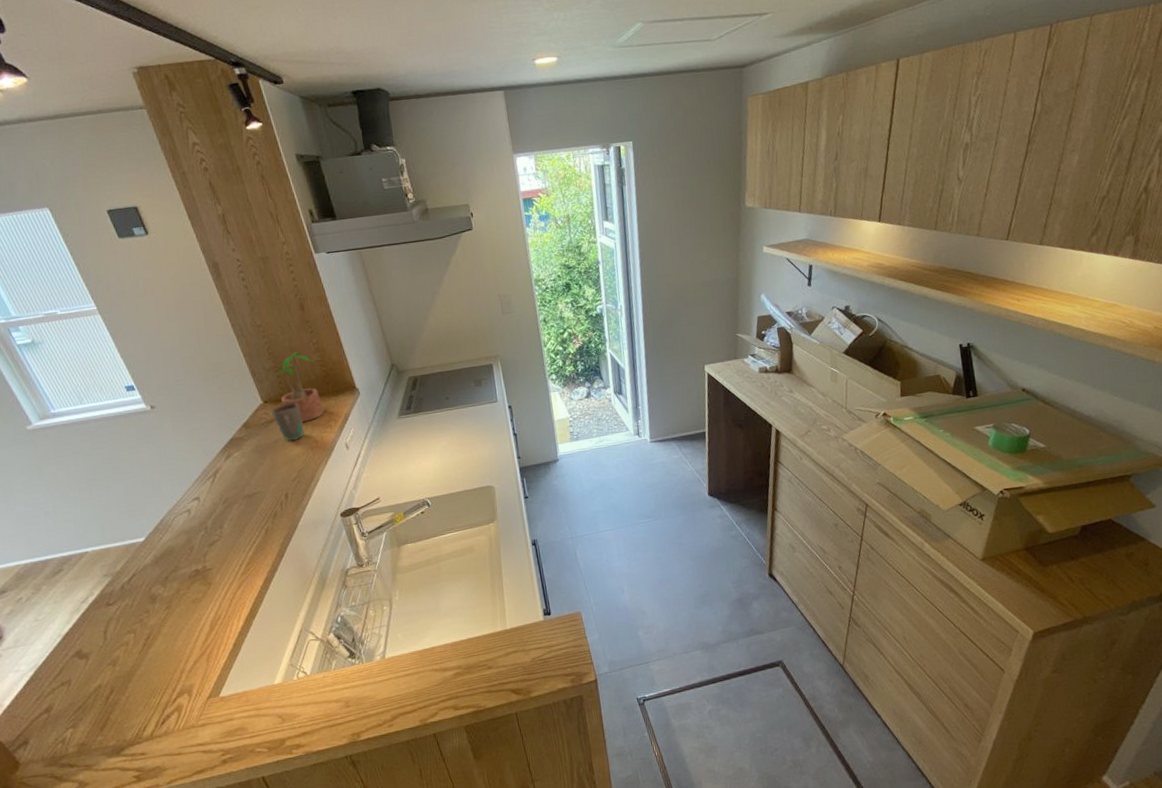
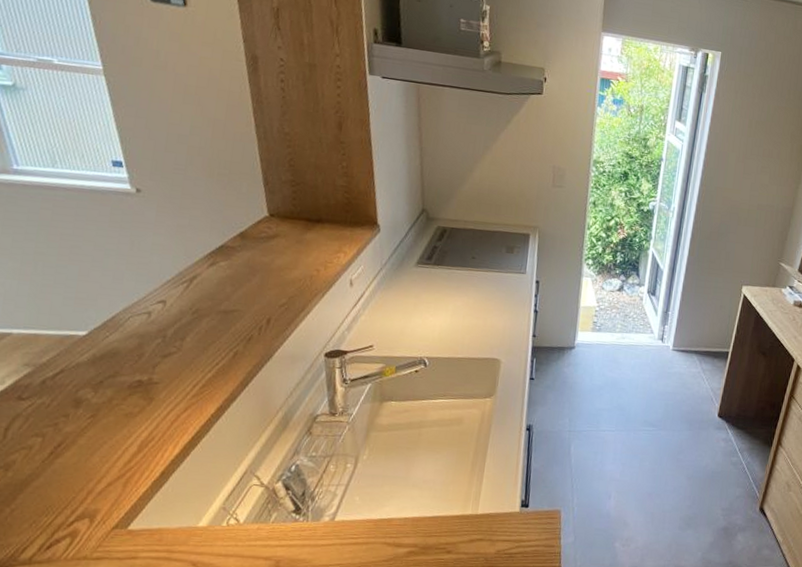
mug: present [270,402,304,442] -> none [274,222,310,264]
potted plant: present [278,352,324,422] -> none [289,171,339,247]

